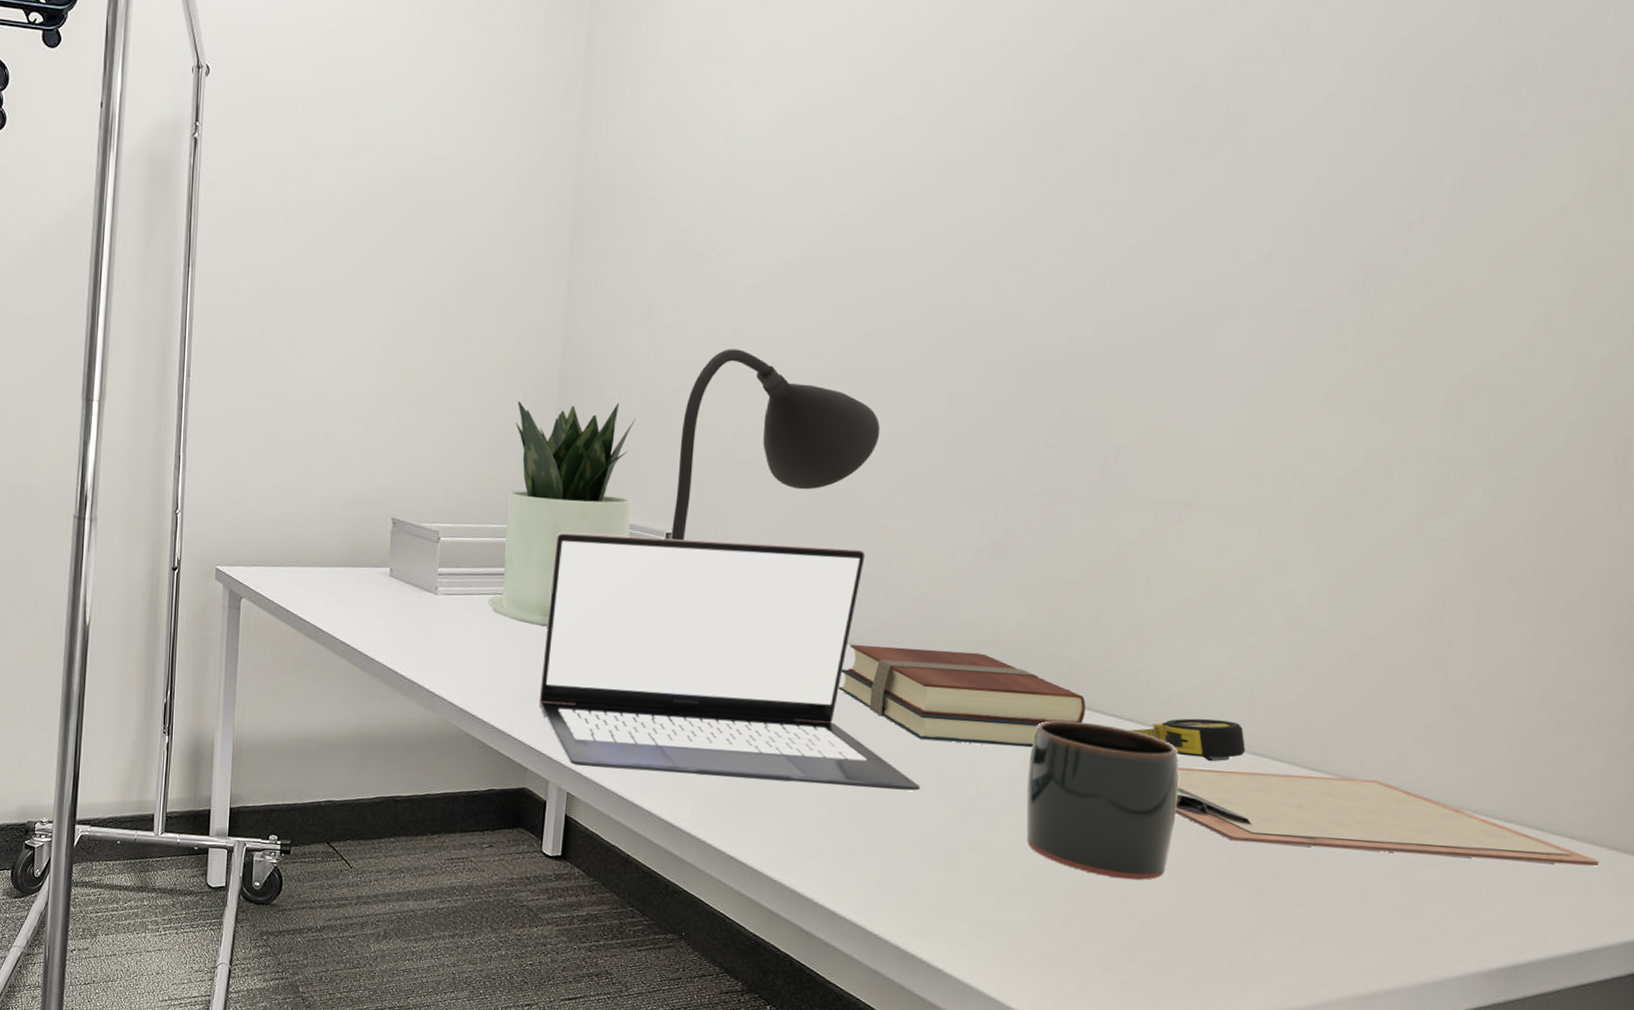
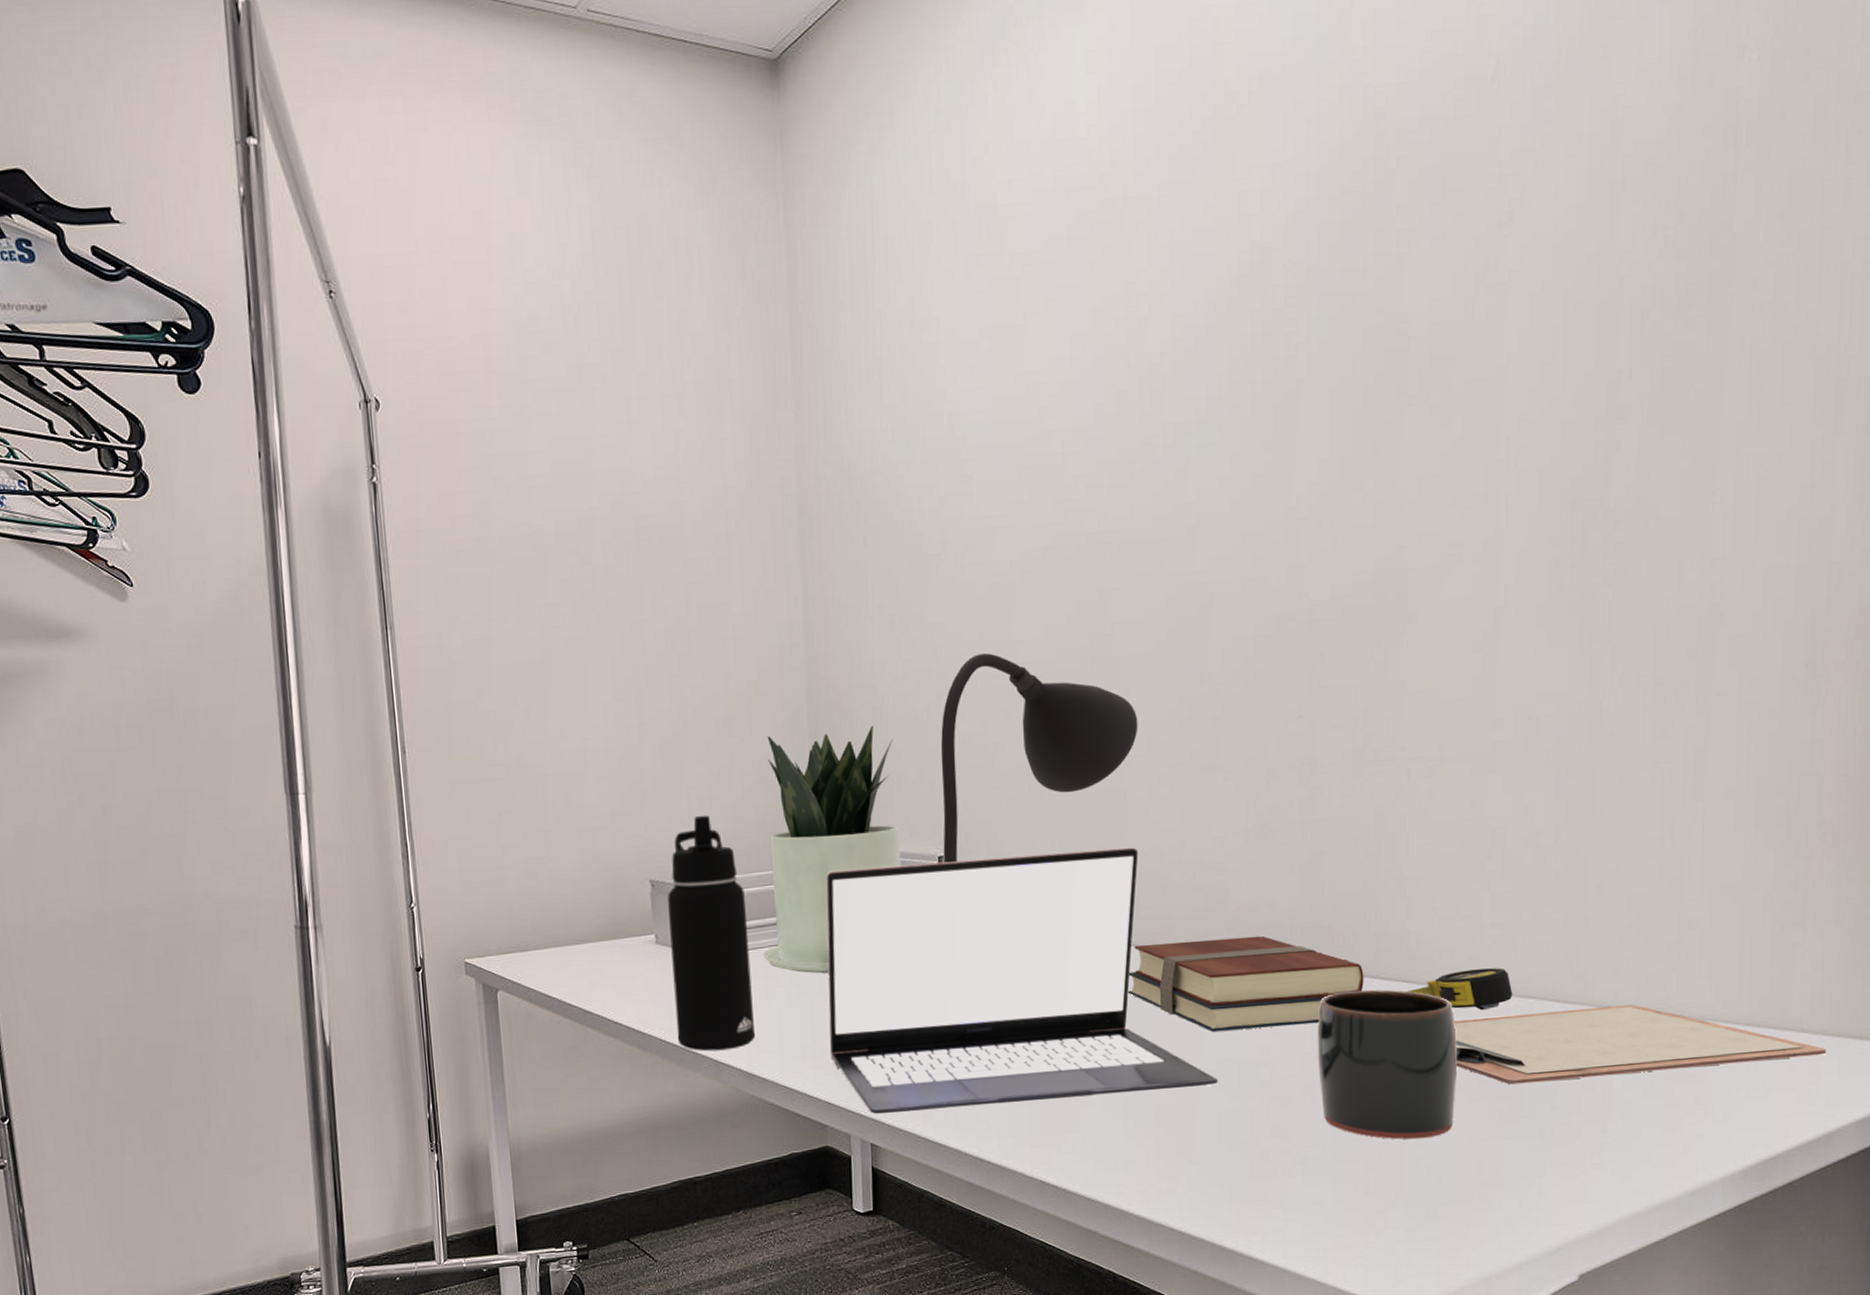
water bottle: none [398,465,478,684] -> present [667,815,755,1052]

